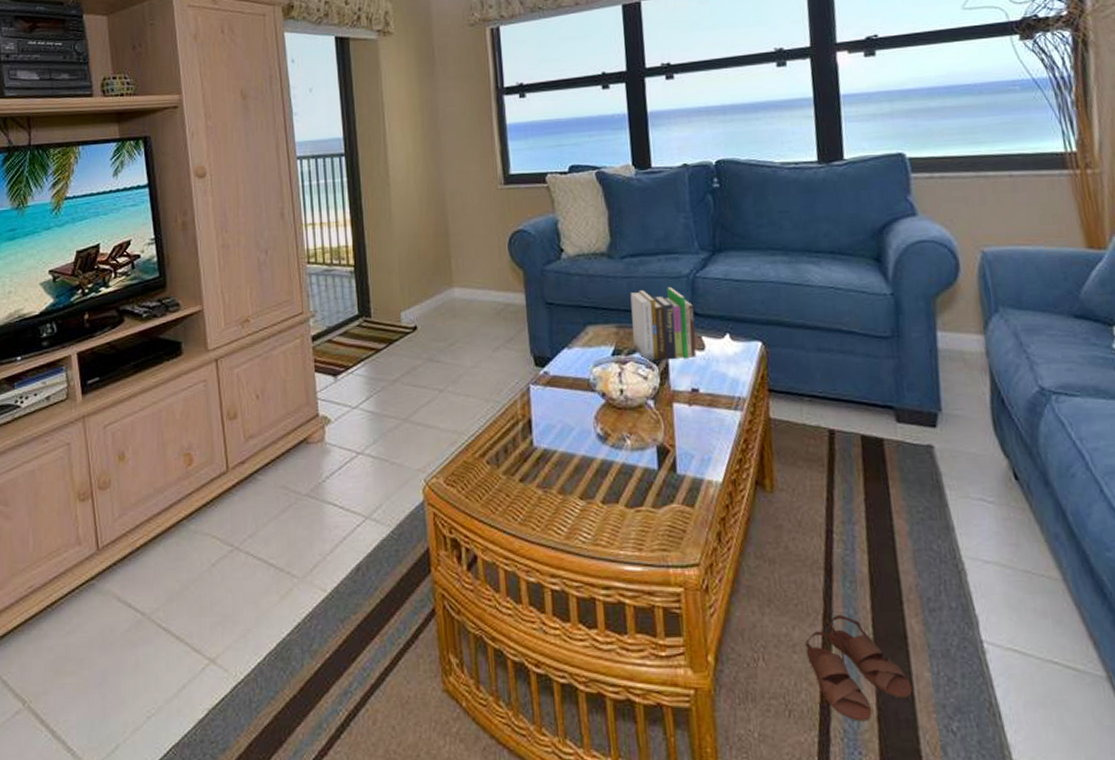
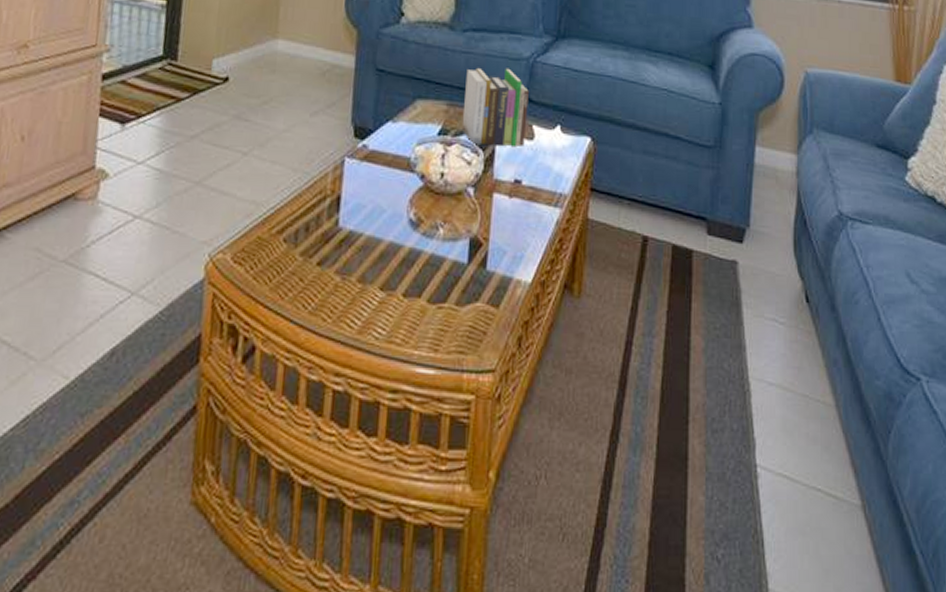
sandal: present [804,614,913,722] -> none [588,431,686,547]

